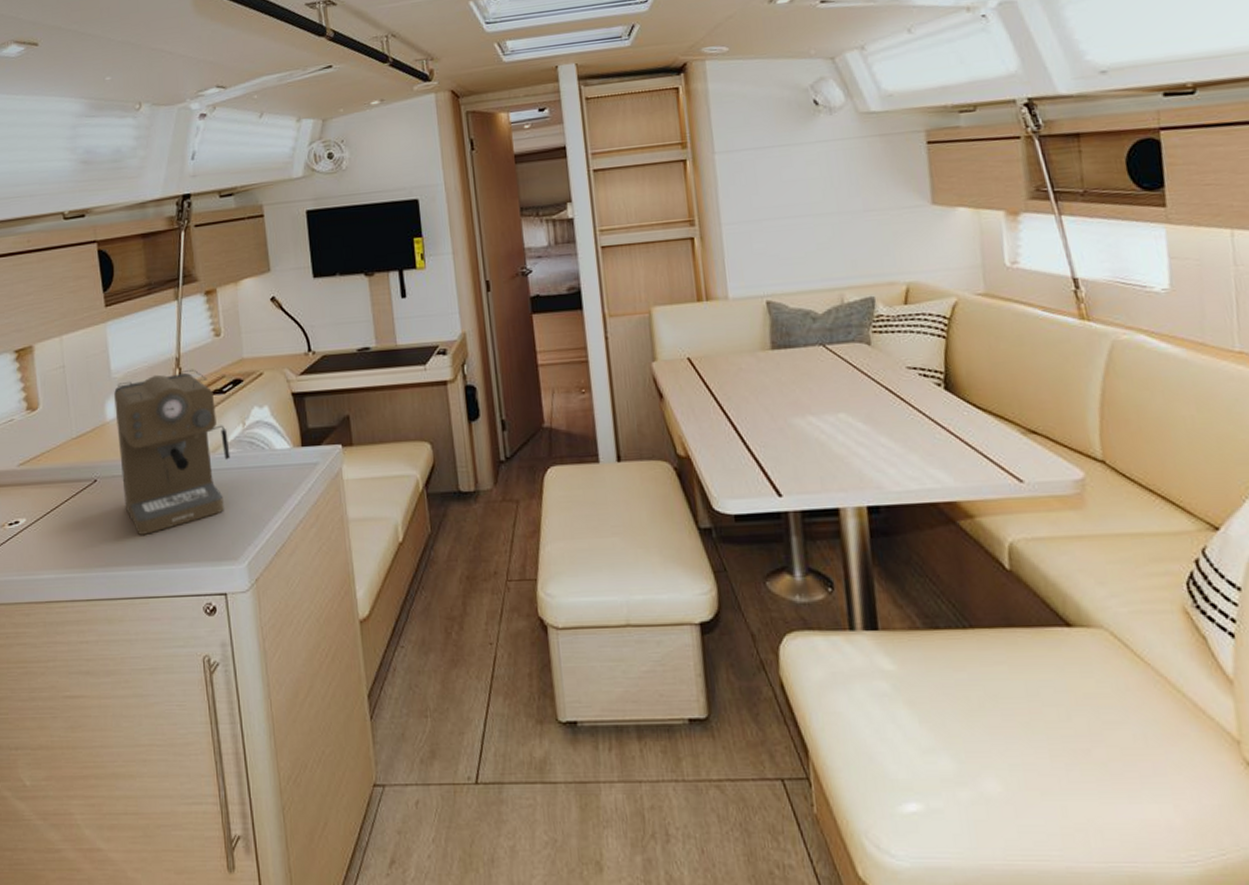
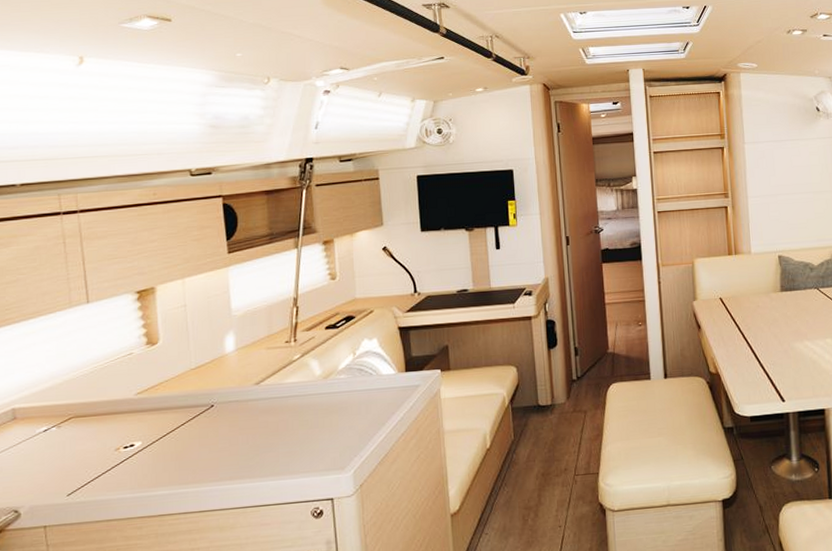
coffee maker: present [114,369,230,535] -> none [234,307,341,452]

